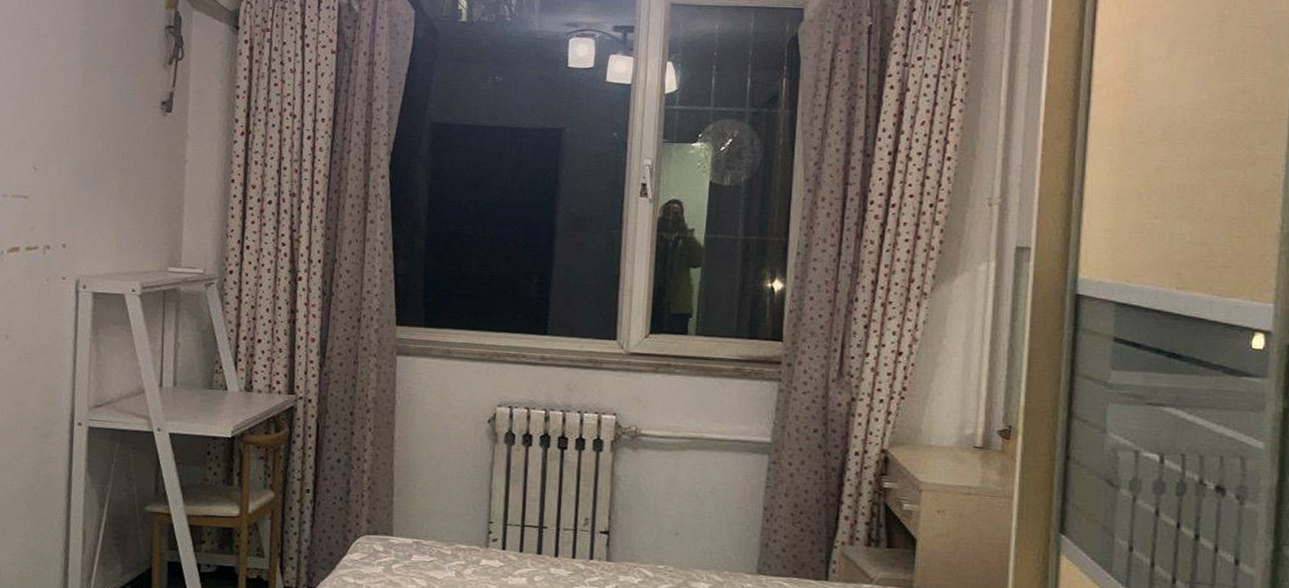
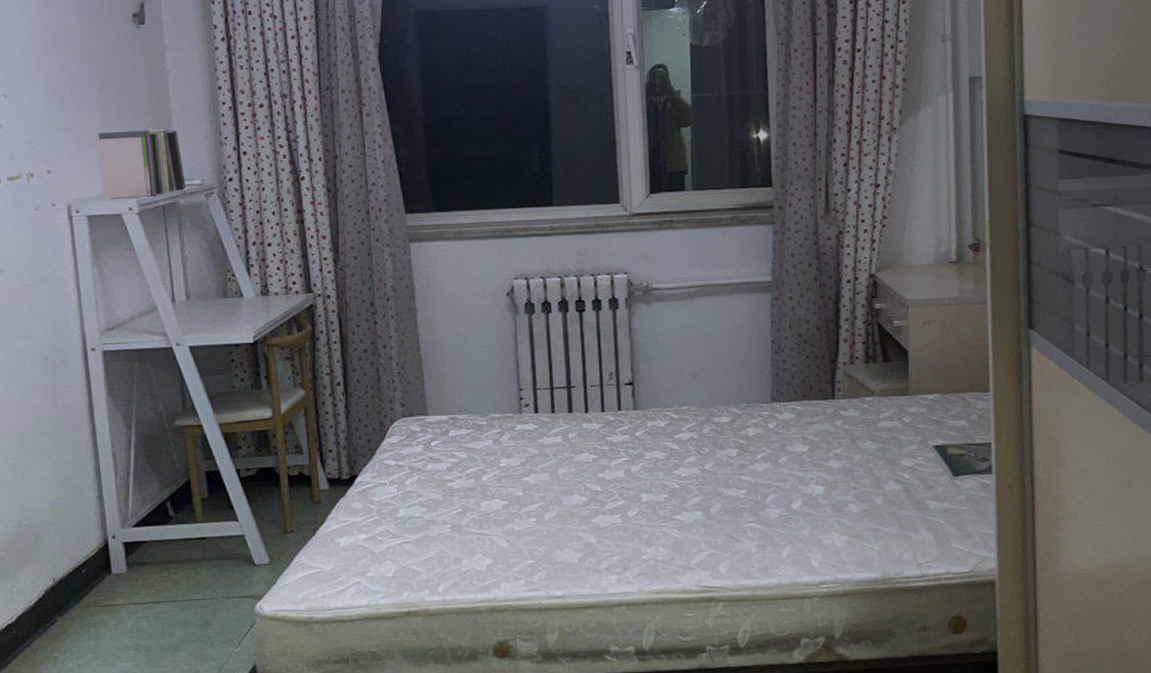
books: none [109,212,189,280] -> present [96,129,186,199]

